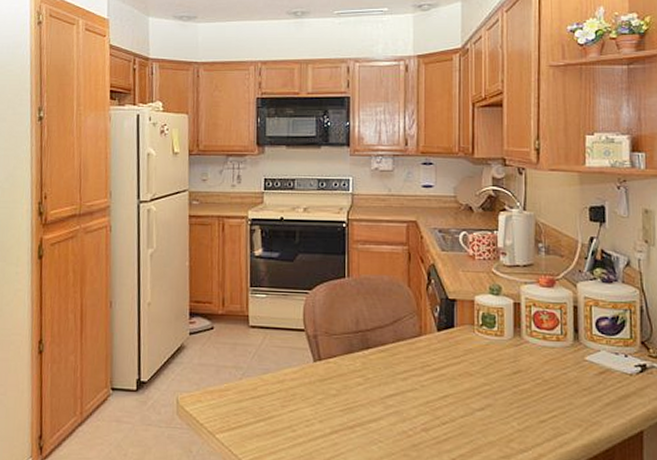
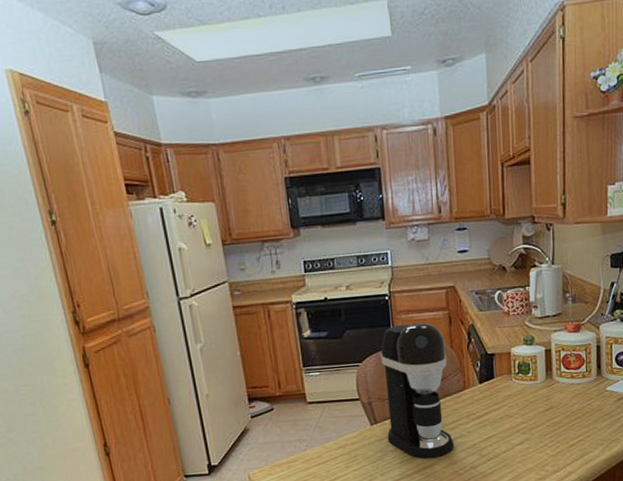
coffee maker: none [330,254,405,412] -> present [380,322,455,459]

